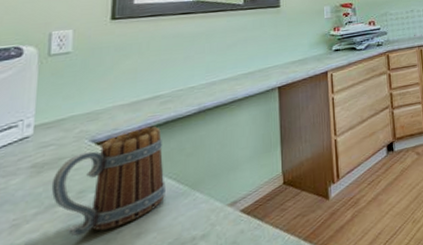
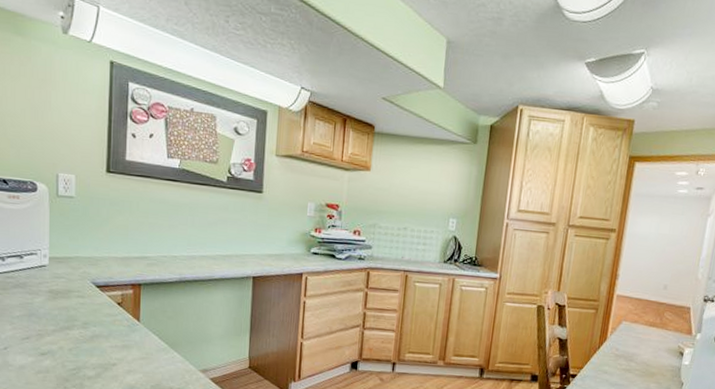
mug: present [51,127,165,237] -> none [64,283,150,361]

